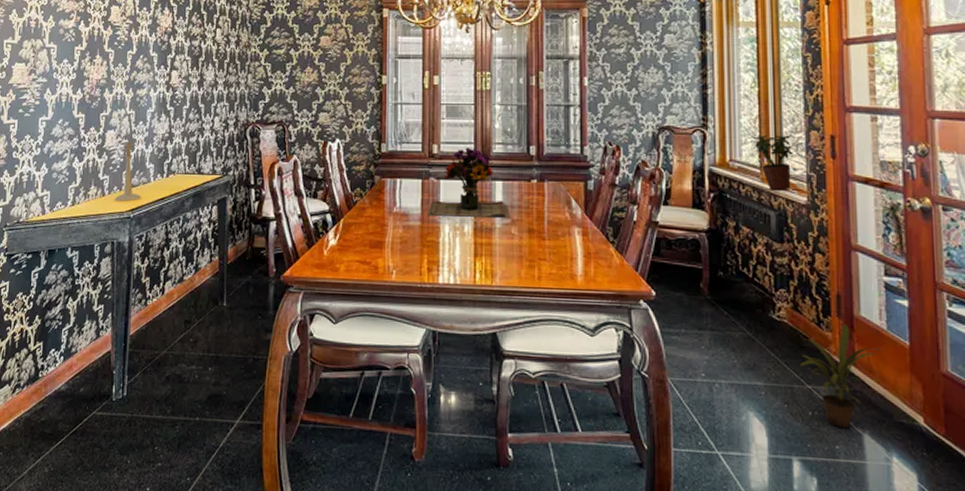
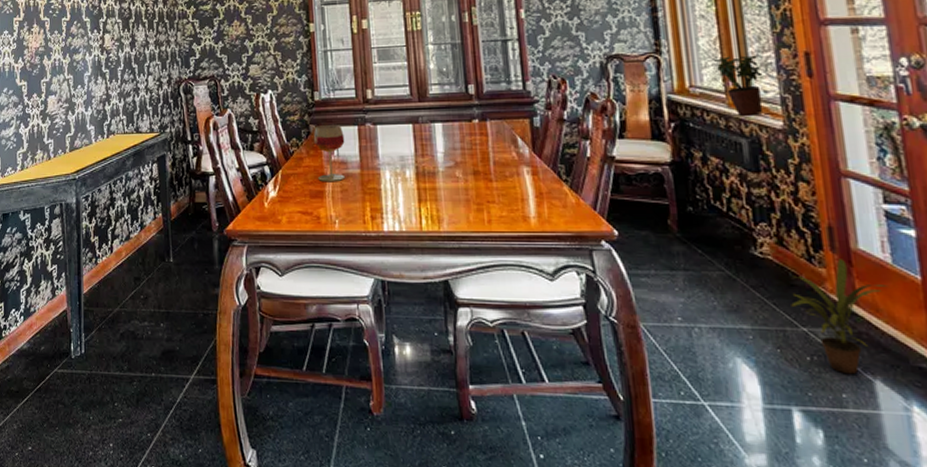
candlestick: present [114,142,142,203] -> none [59,106,85,165]
wineglass: none [377,176,408,233] -> present [313,124,346,182]
flower arrangement: present [427,146,510,218] -> none [366,89,453,162]

